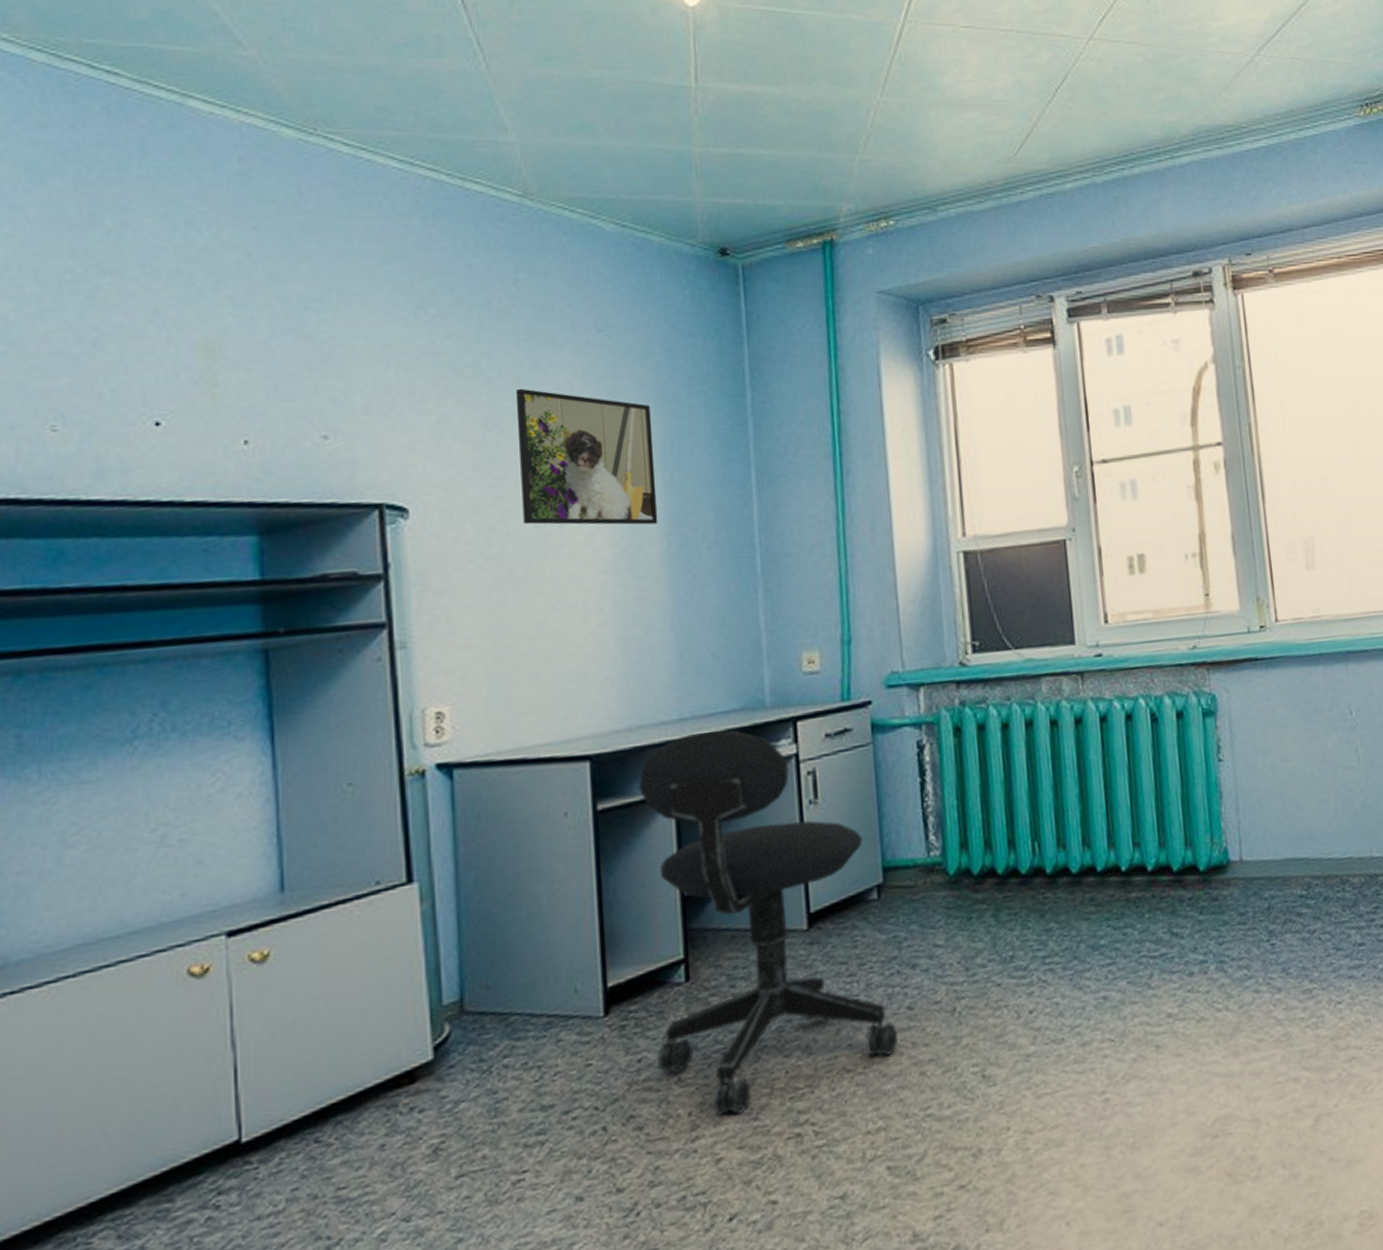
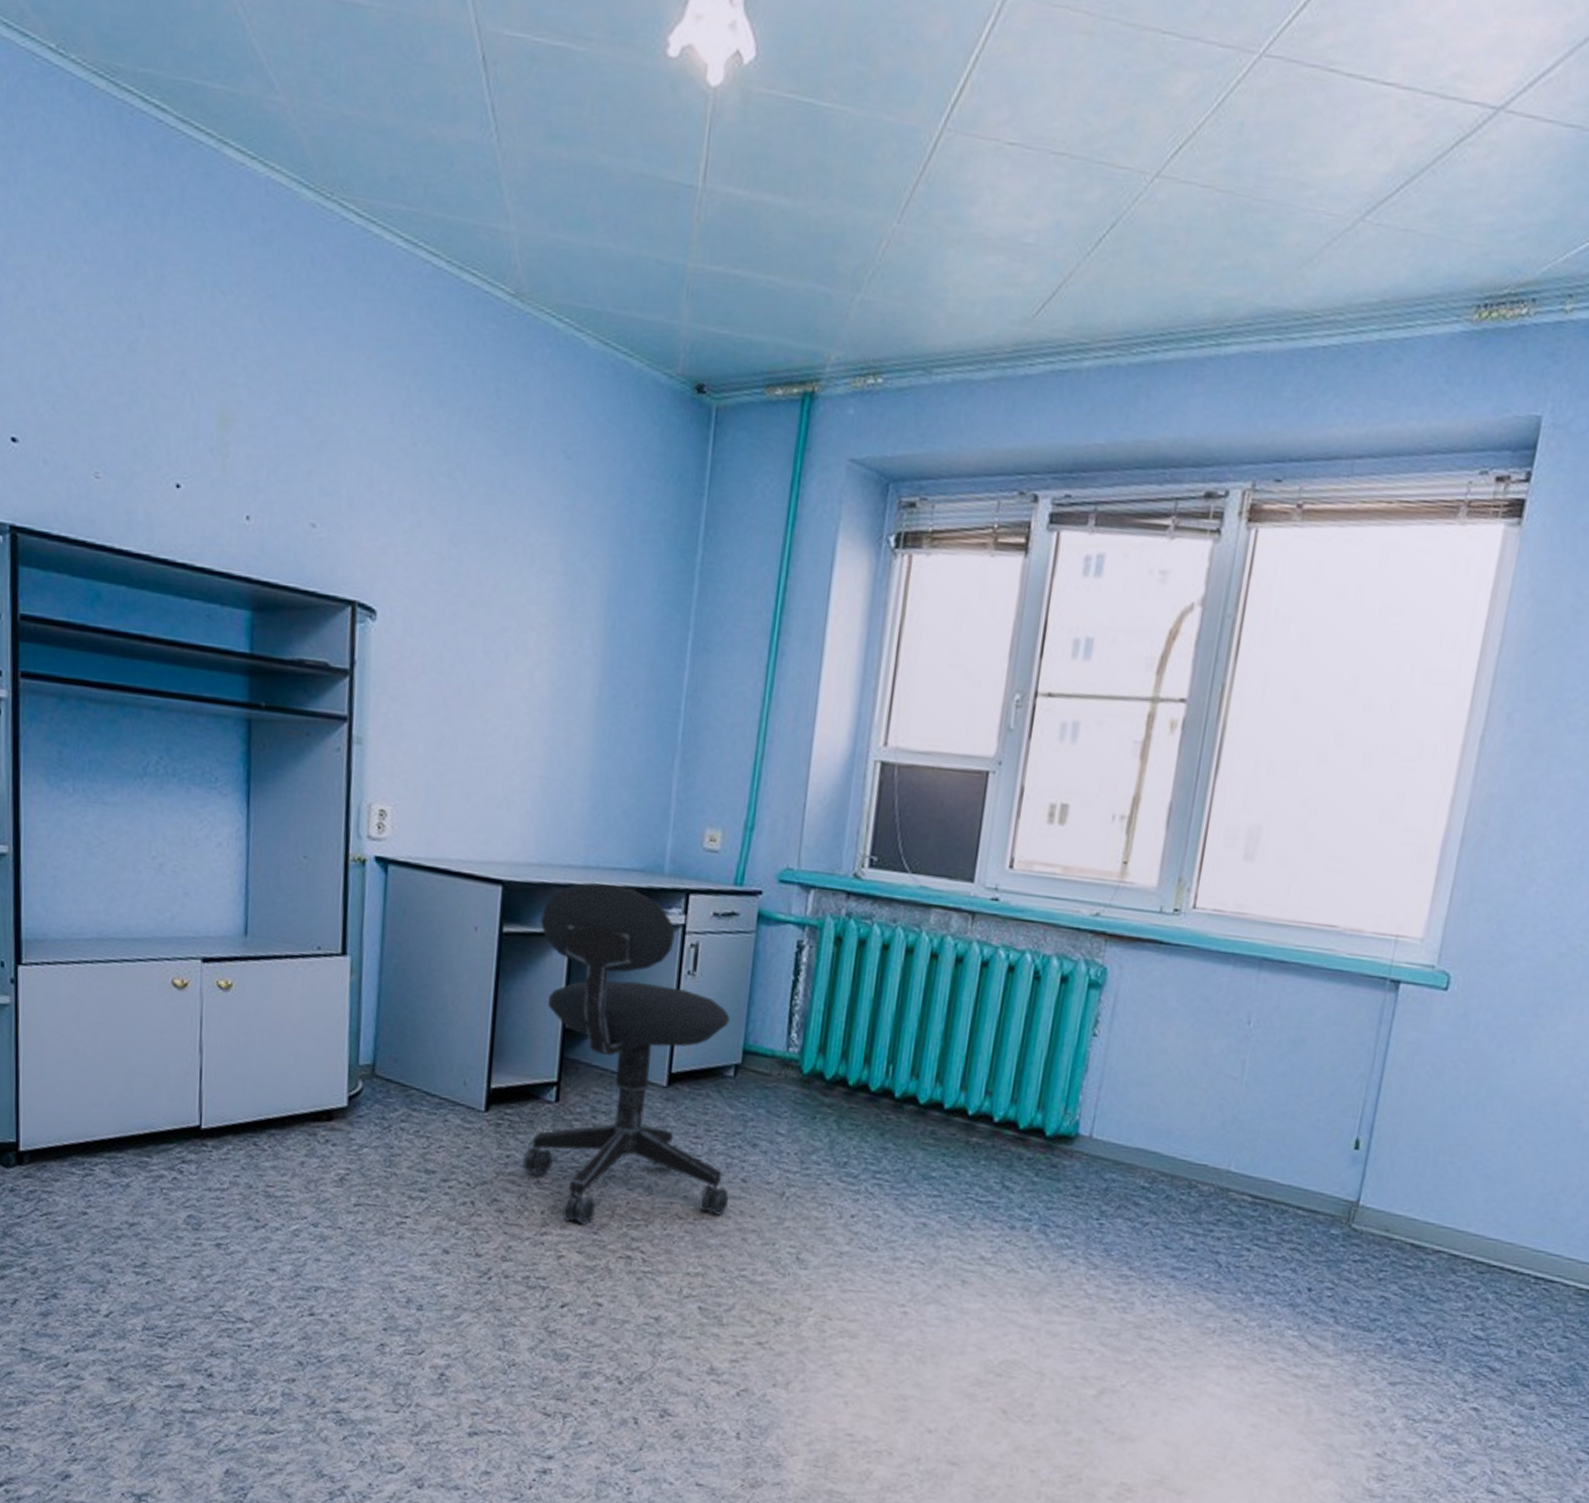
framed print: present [515,388,658,525] -> none [474,506,605,671]

